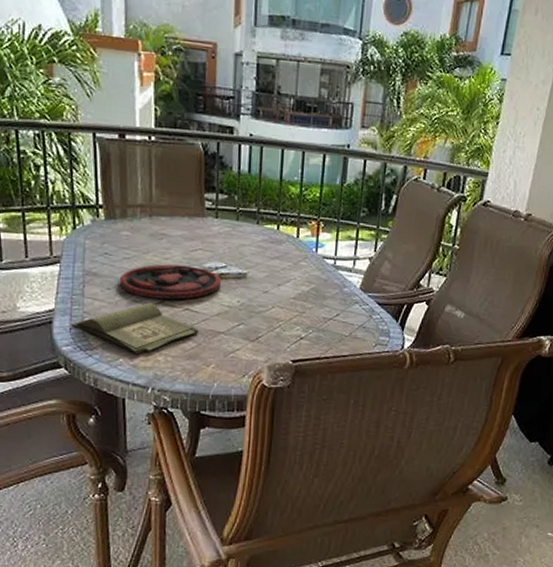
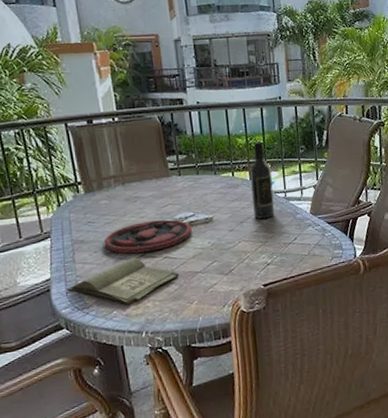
wine bottle: none [295,193,323,287] -> present [250,141,275,219]

